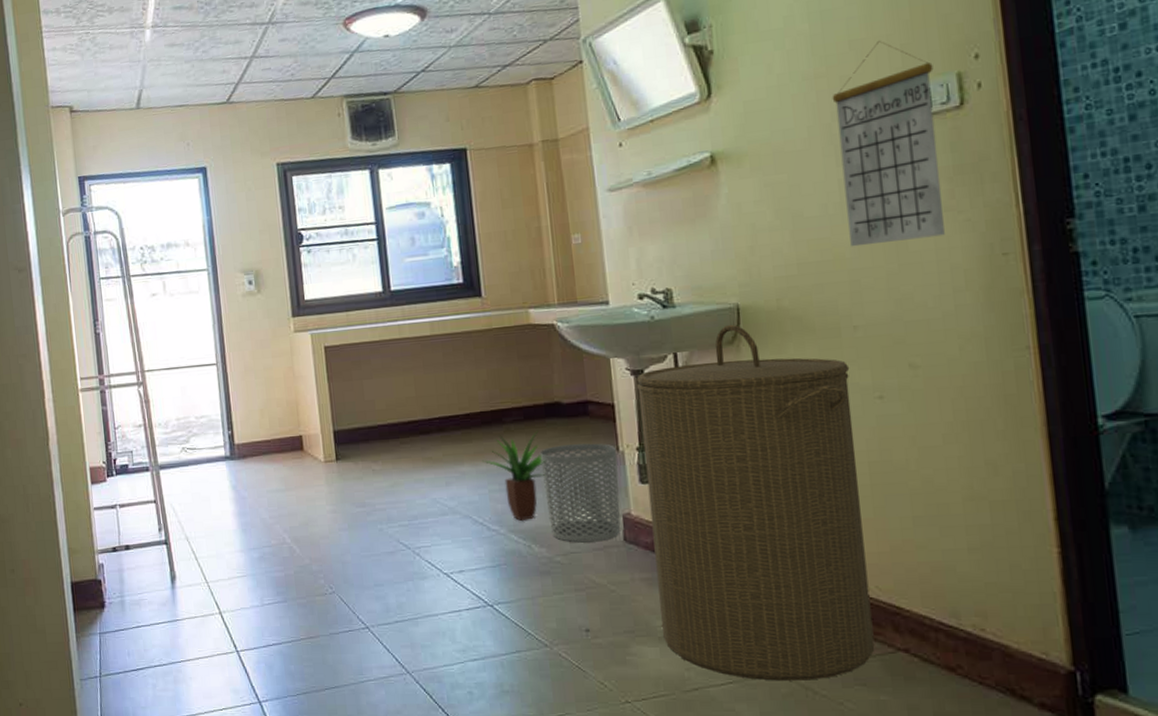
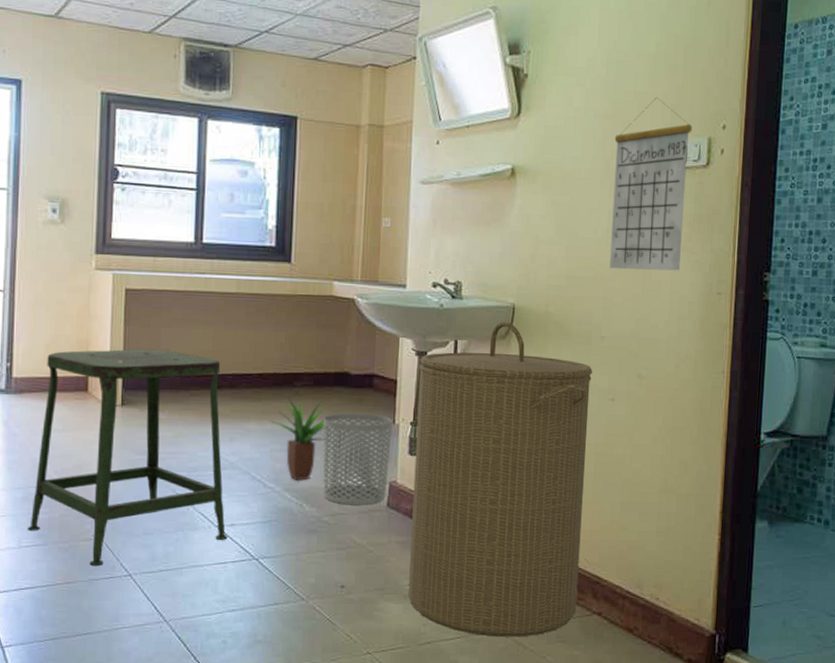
stool: none [262,401,459,621] -> present [27,349,228,567]

